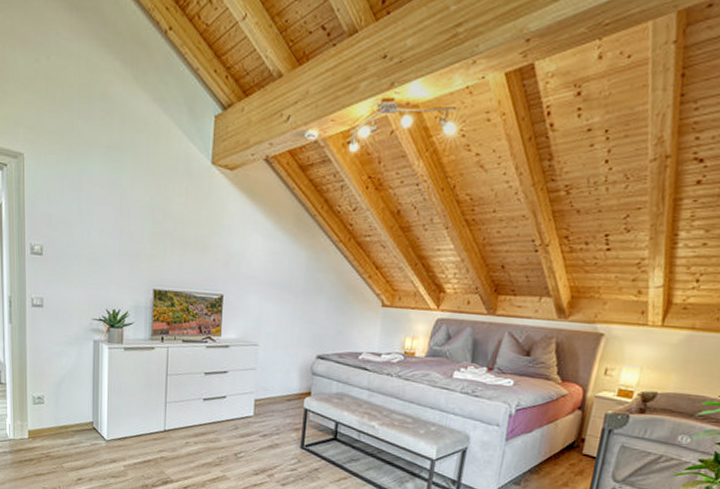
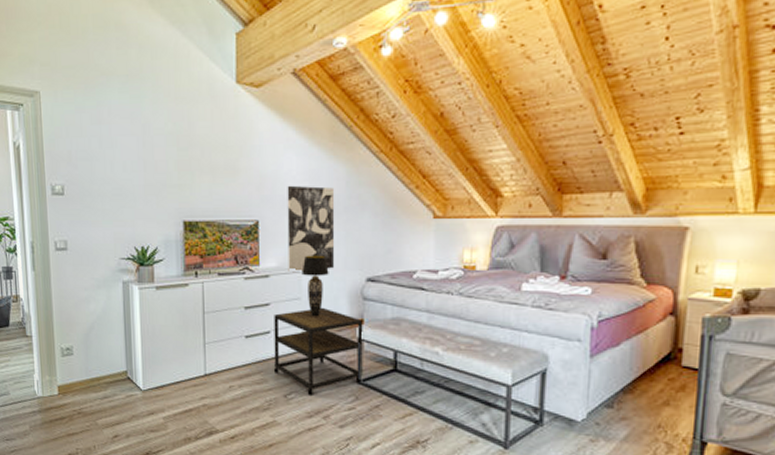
side table: none [226,378,310,456] -> present [273,307,363,395]
wall art: none [247,264,295,346] -> present [287,185,335,273]
table lamp: none [259,330,284,387] -> present [301,255,329,317]

